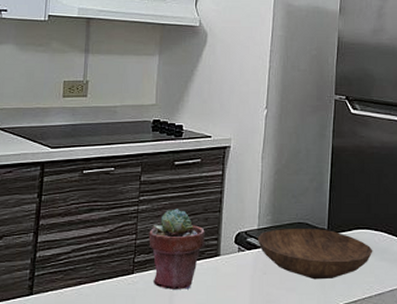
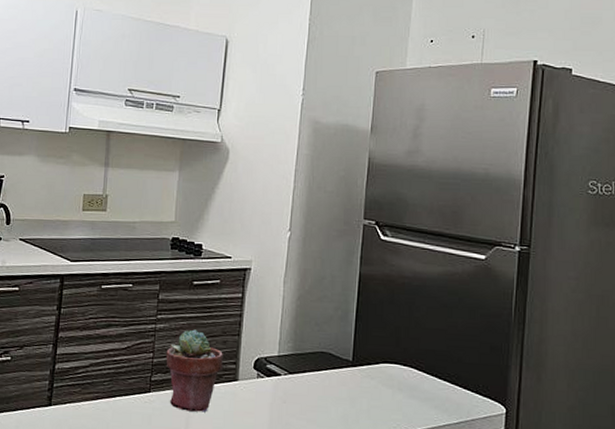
bowl: present [258,229,373,280] -> none [278,357,401,414]

